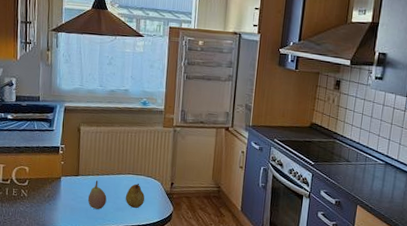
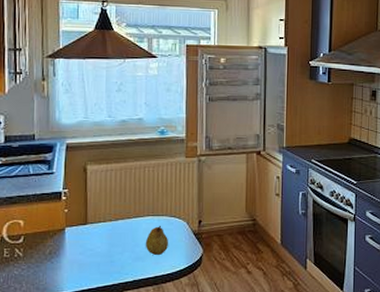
fruit: present [87,180,107,209] -> none [99,227,123,262]

